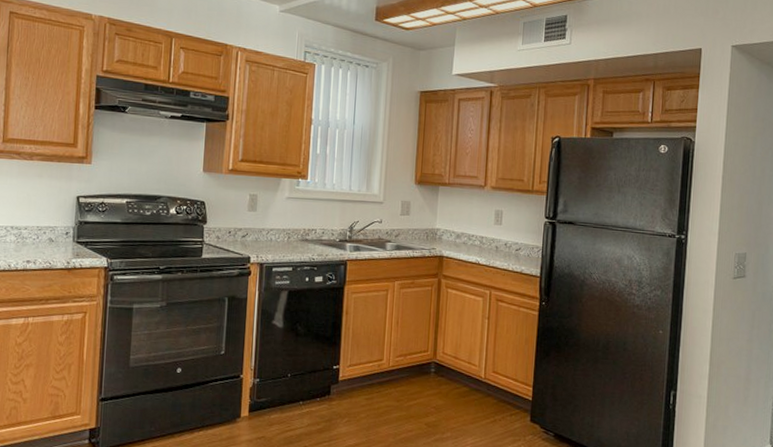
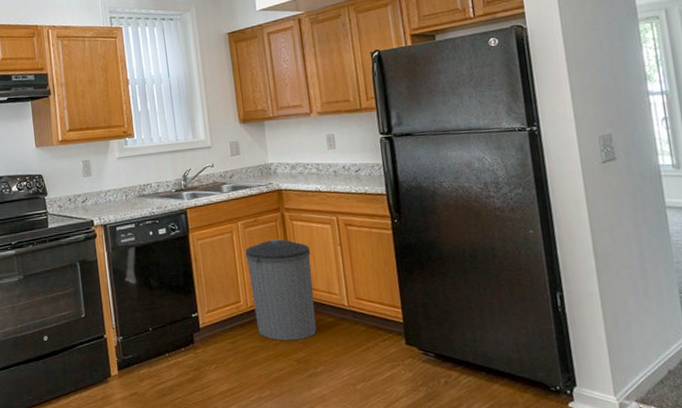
trash can: none [395,304,460,405] -> present [245,239,317,341]

